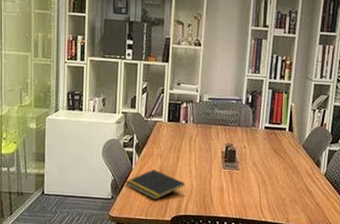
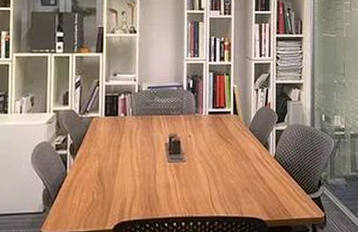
notepad: present [125,169,185,200] -> none [59,171,128,207]

